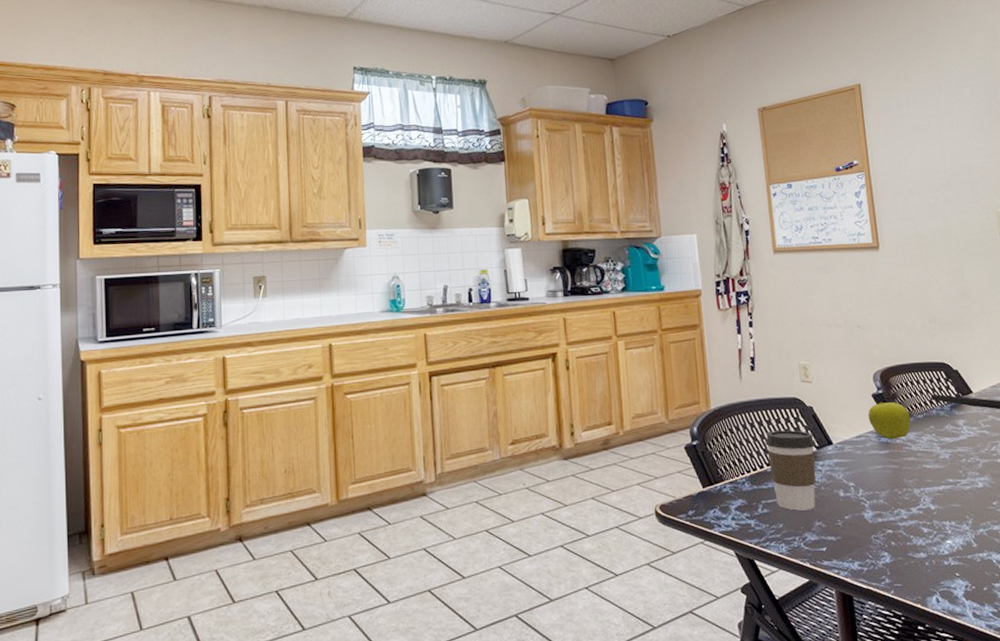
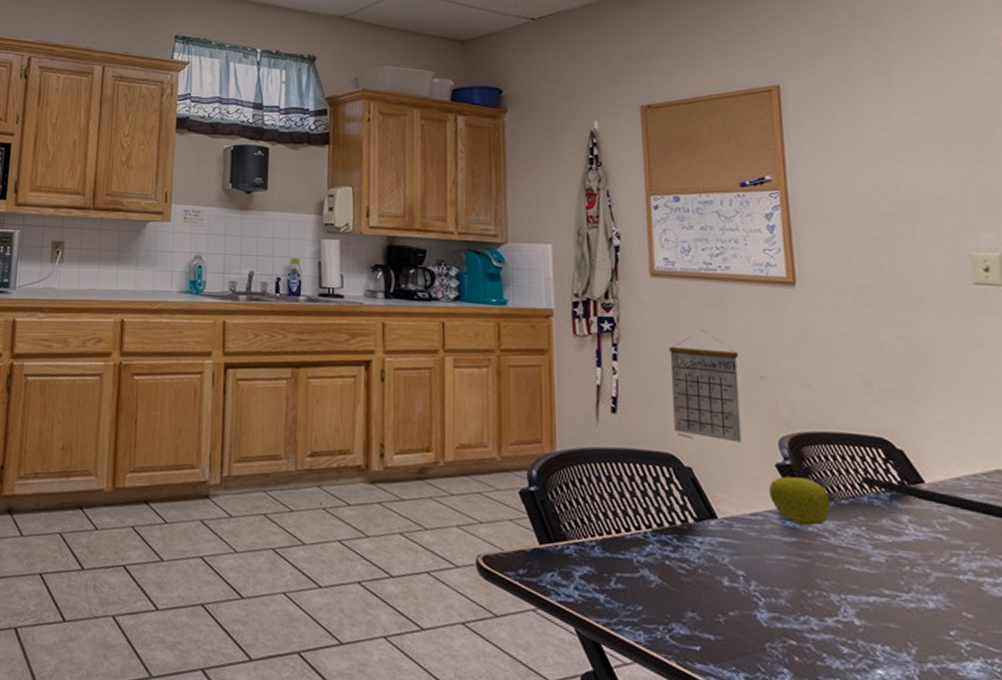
coffee cup: present [765,430,816,511] -> none [625,489,693,596]
calendar: none [790,293,847,382] -> present [668,330,742,443]

